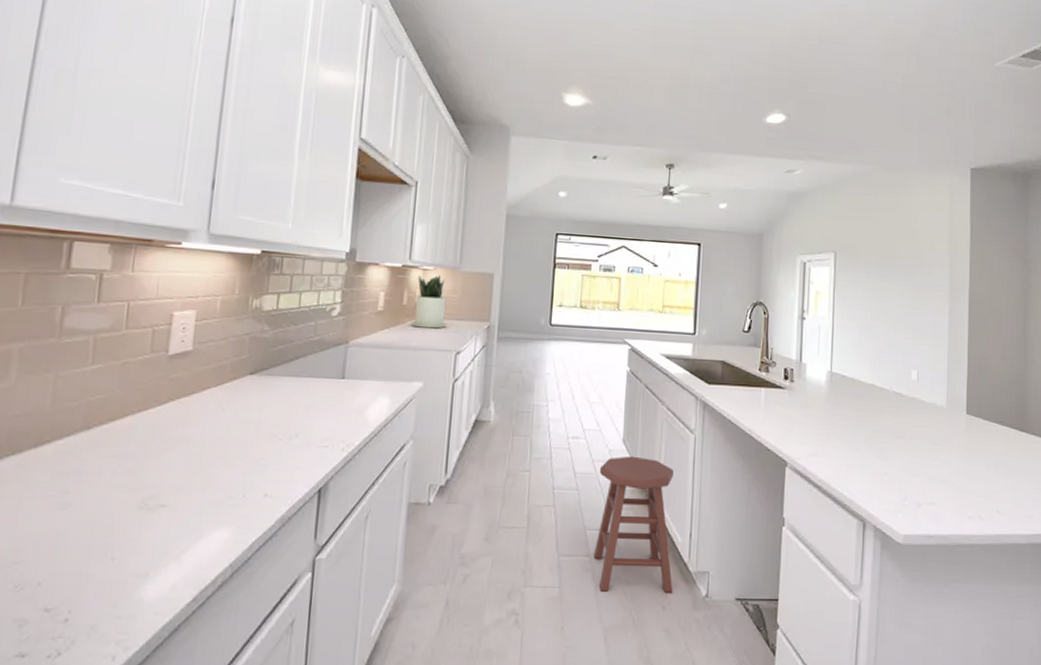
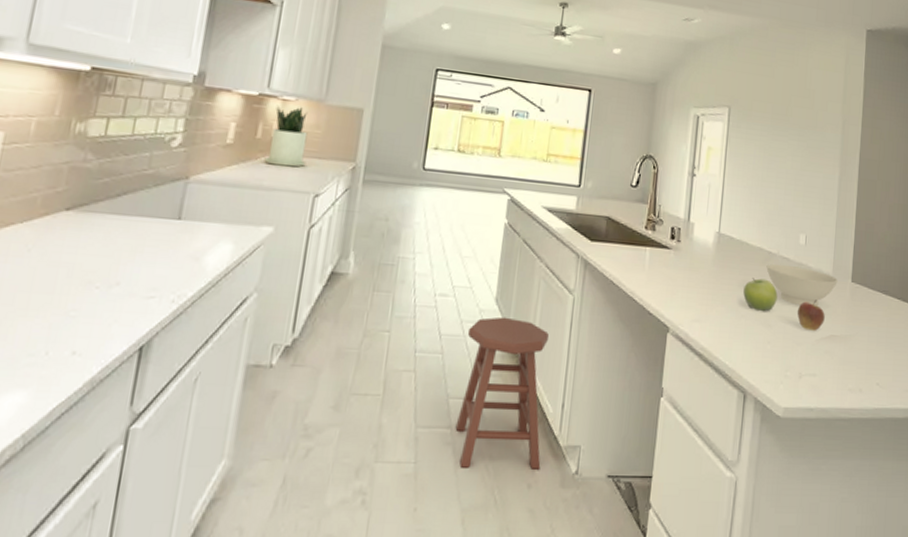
fruit: none [858,413,892,445] -> present [743,278,778,312]
bowl: none [879,399,952,439] -> present [766,264,838,307]
fruit: none [912,432,941,463] -> present [797,300,825,332]

